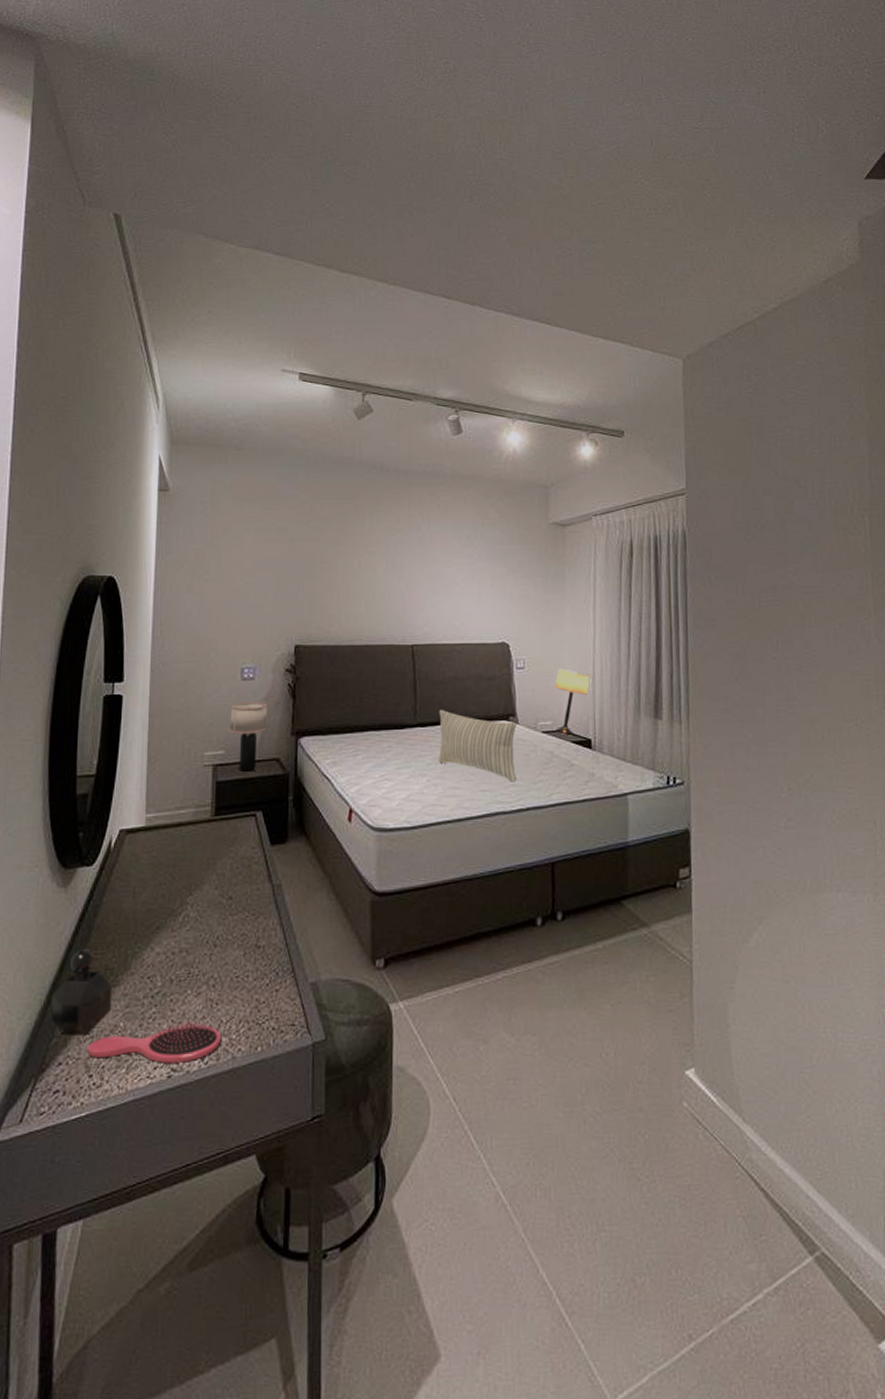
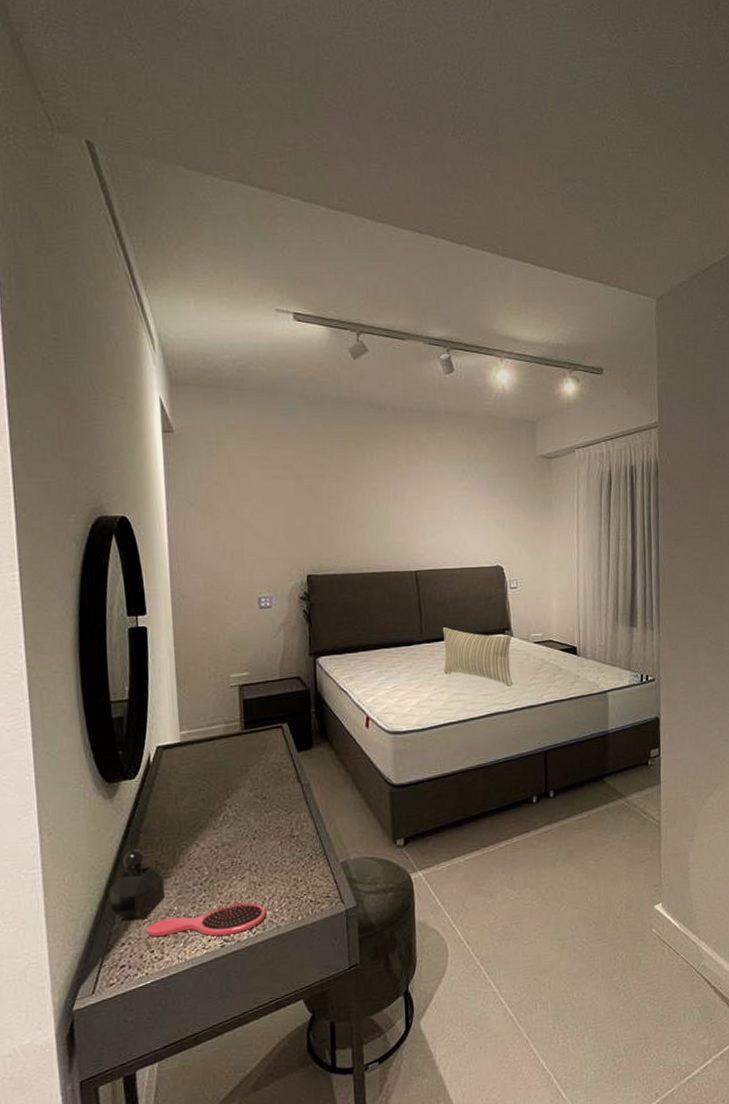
table lamp: present [229,702,268,772] -> none [251,627,287,690]
table lamp: present [554,668,591,735] -> none [544,587,576,644]

